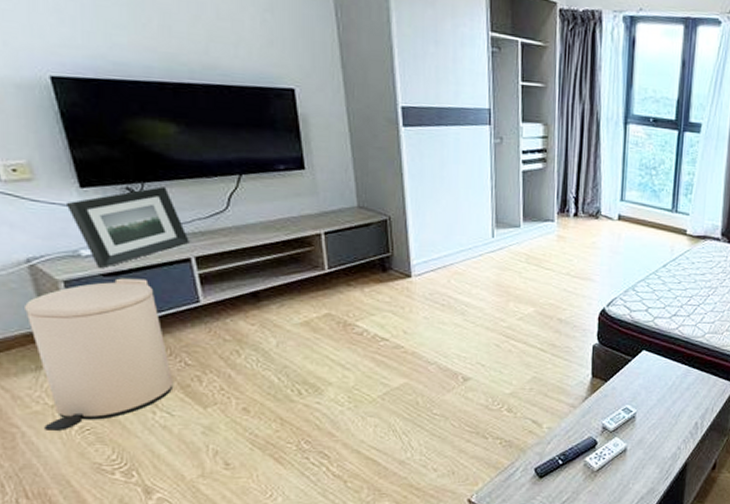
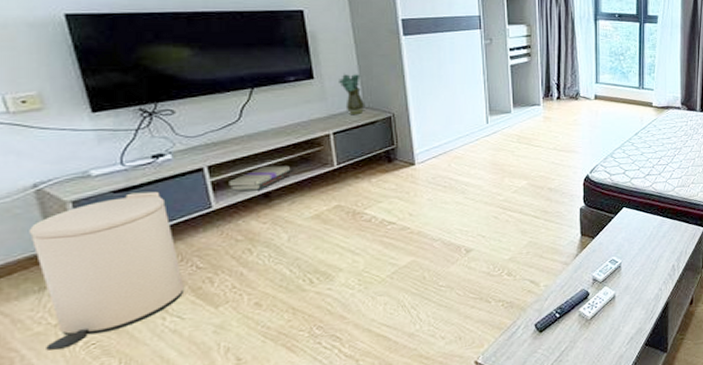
picture frame: present [65,186,189,268] -> none [76,105,202,185]
books: none [216,263,282,289] -> present [229,165,293,192]
vase: none [332,165,360,215] -> present [339,73,366,116]

